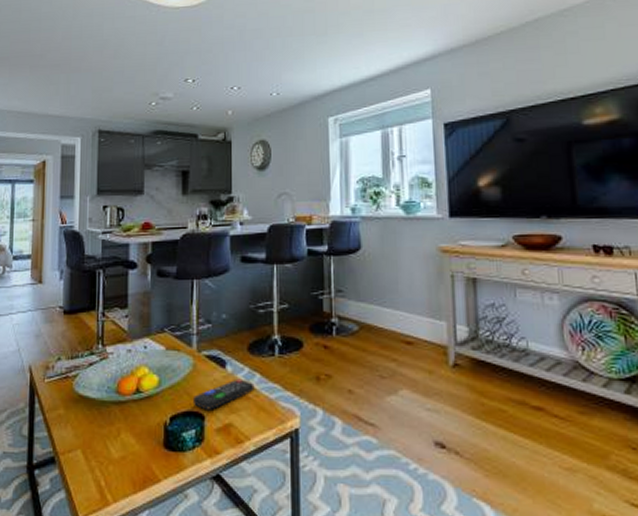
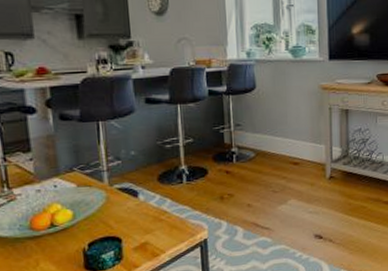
remote control: present [192,378,255,410] -> none [108,204,167,234]

